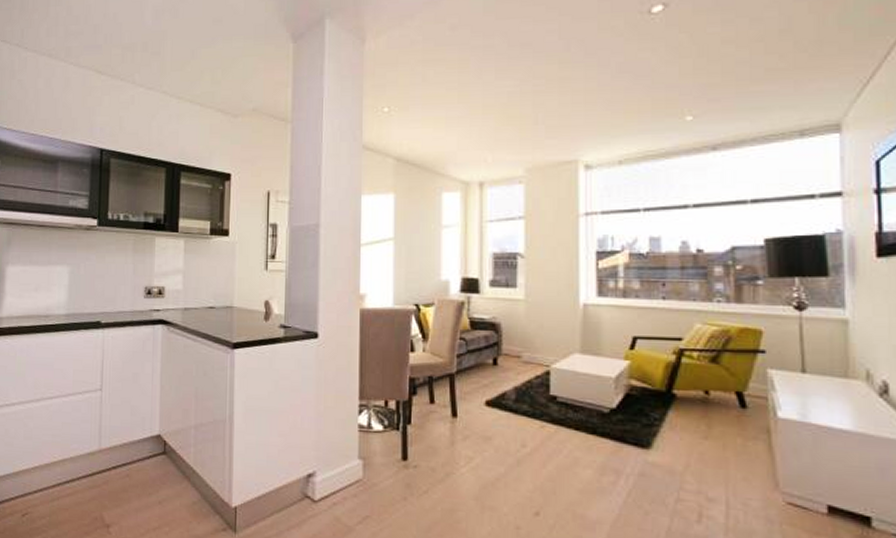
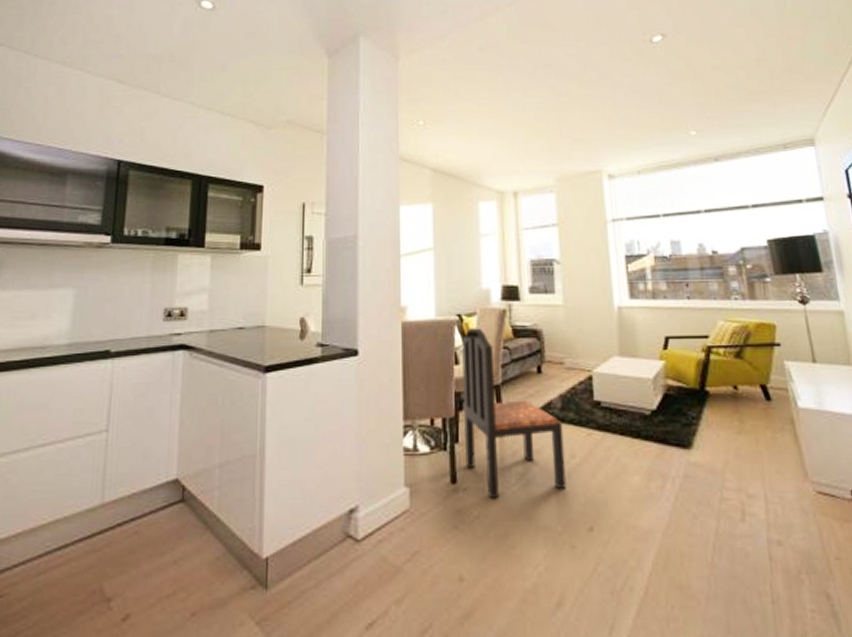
dining chair: none [417,318,516,478] -> present [462,328,567,500]

